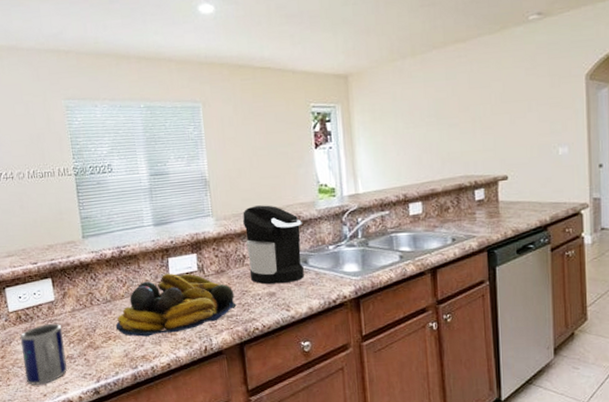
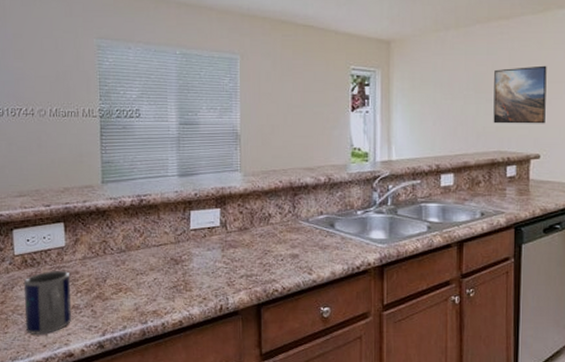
fruit bowl: present [115,273,237,337] -> none [128,226,257,291]
coffee maker: present [243,205,304,285] -> none [272,164,332,246]
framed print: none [455,85,511,149] -> present [493,65,547,124]

